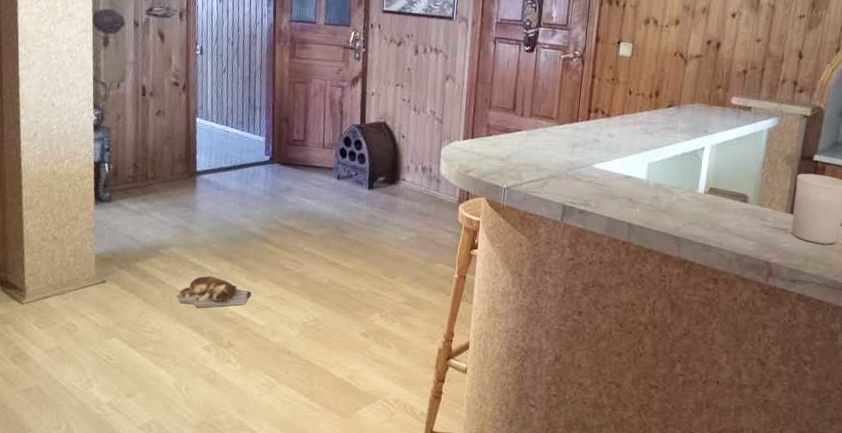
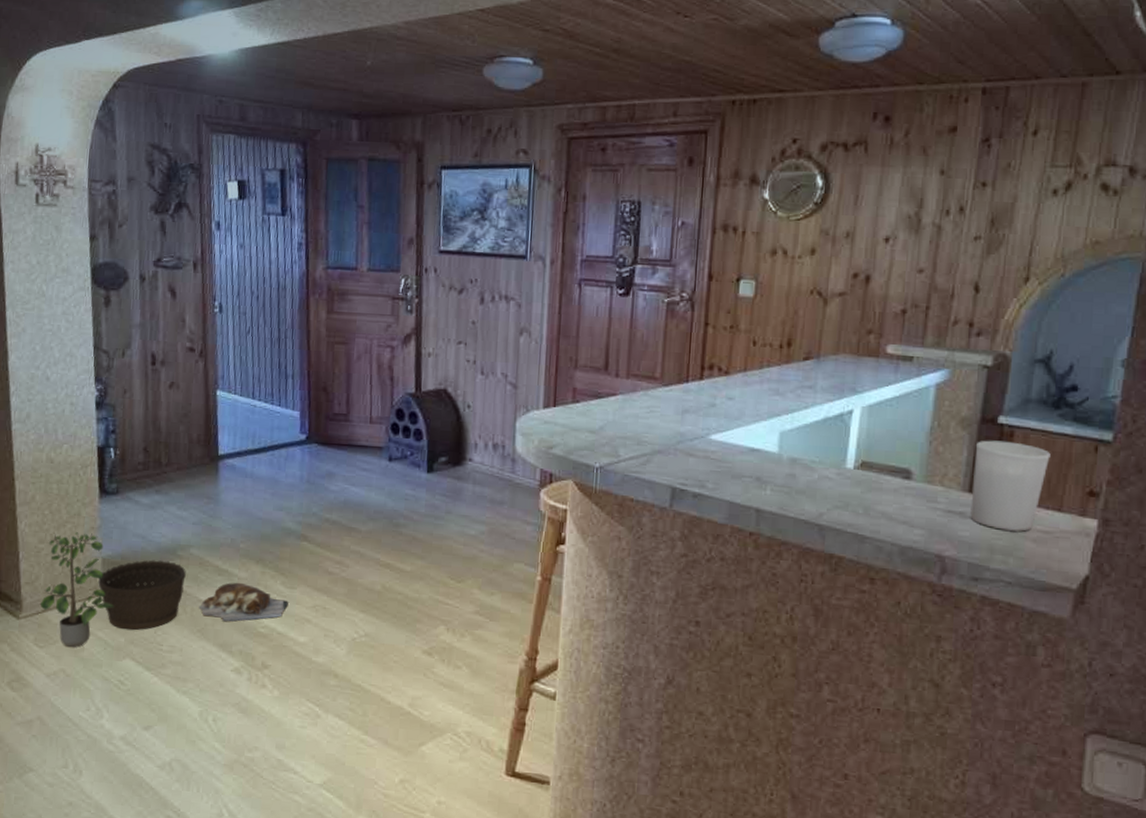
potted plant: none [41,232,105,328] -> present [40,532,115,647]
basket: none [91,256,167,314] -> present [98,560,186,630]

